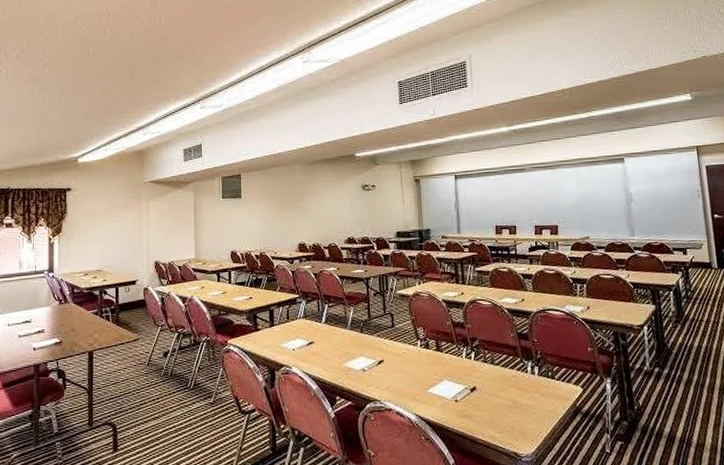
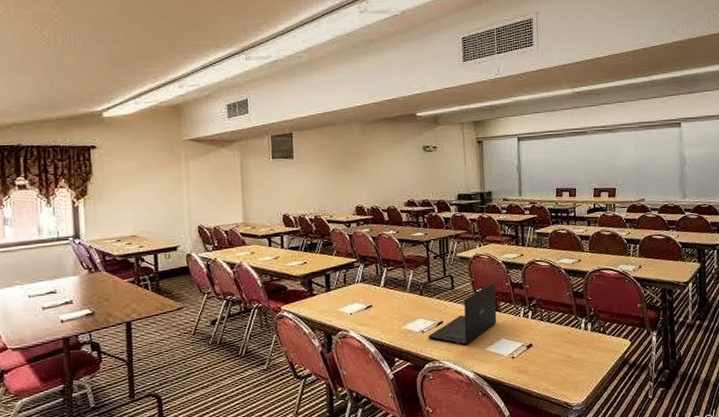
laptop: none [369,320,439,386] -> present [428,282,497,346]

